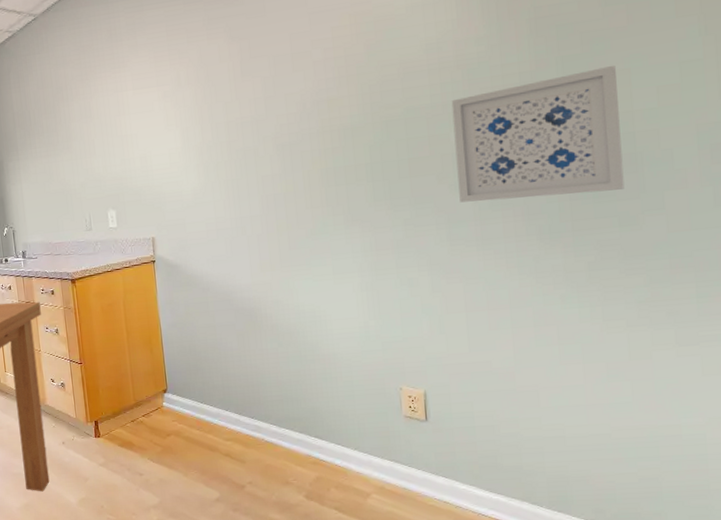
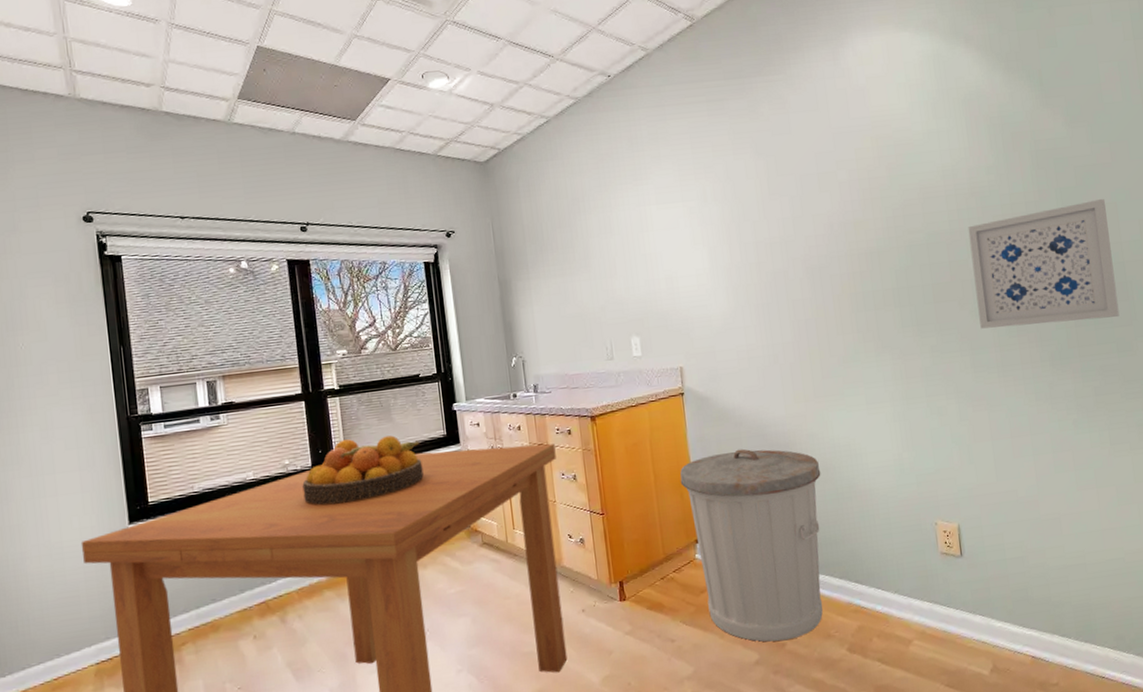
trash can: none [150,312,285,484] -> present [680,449,823,642]

